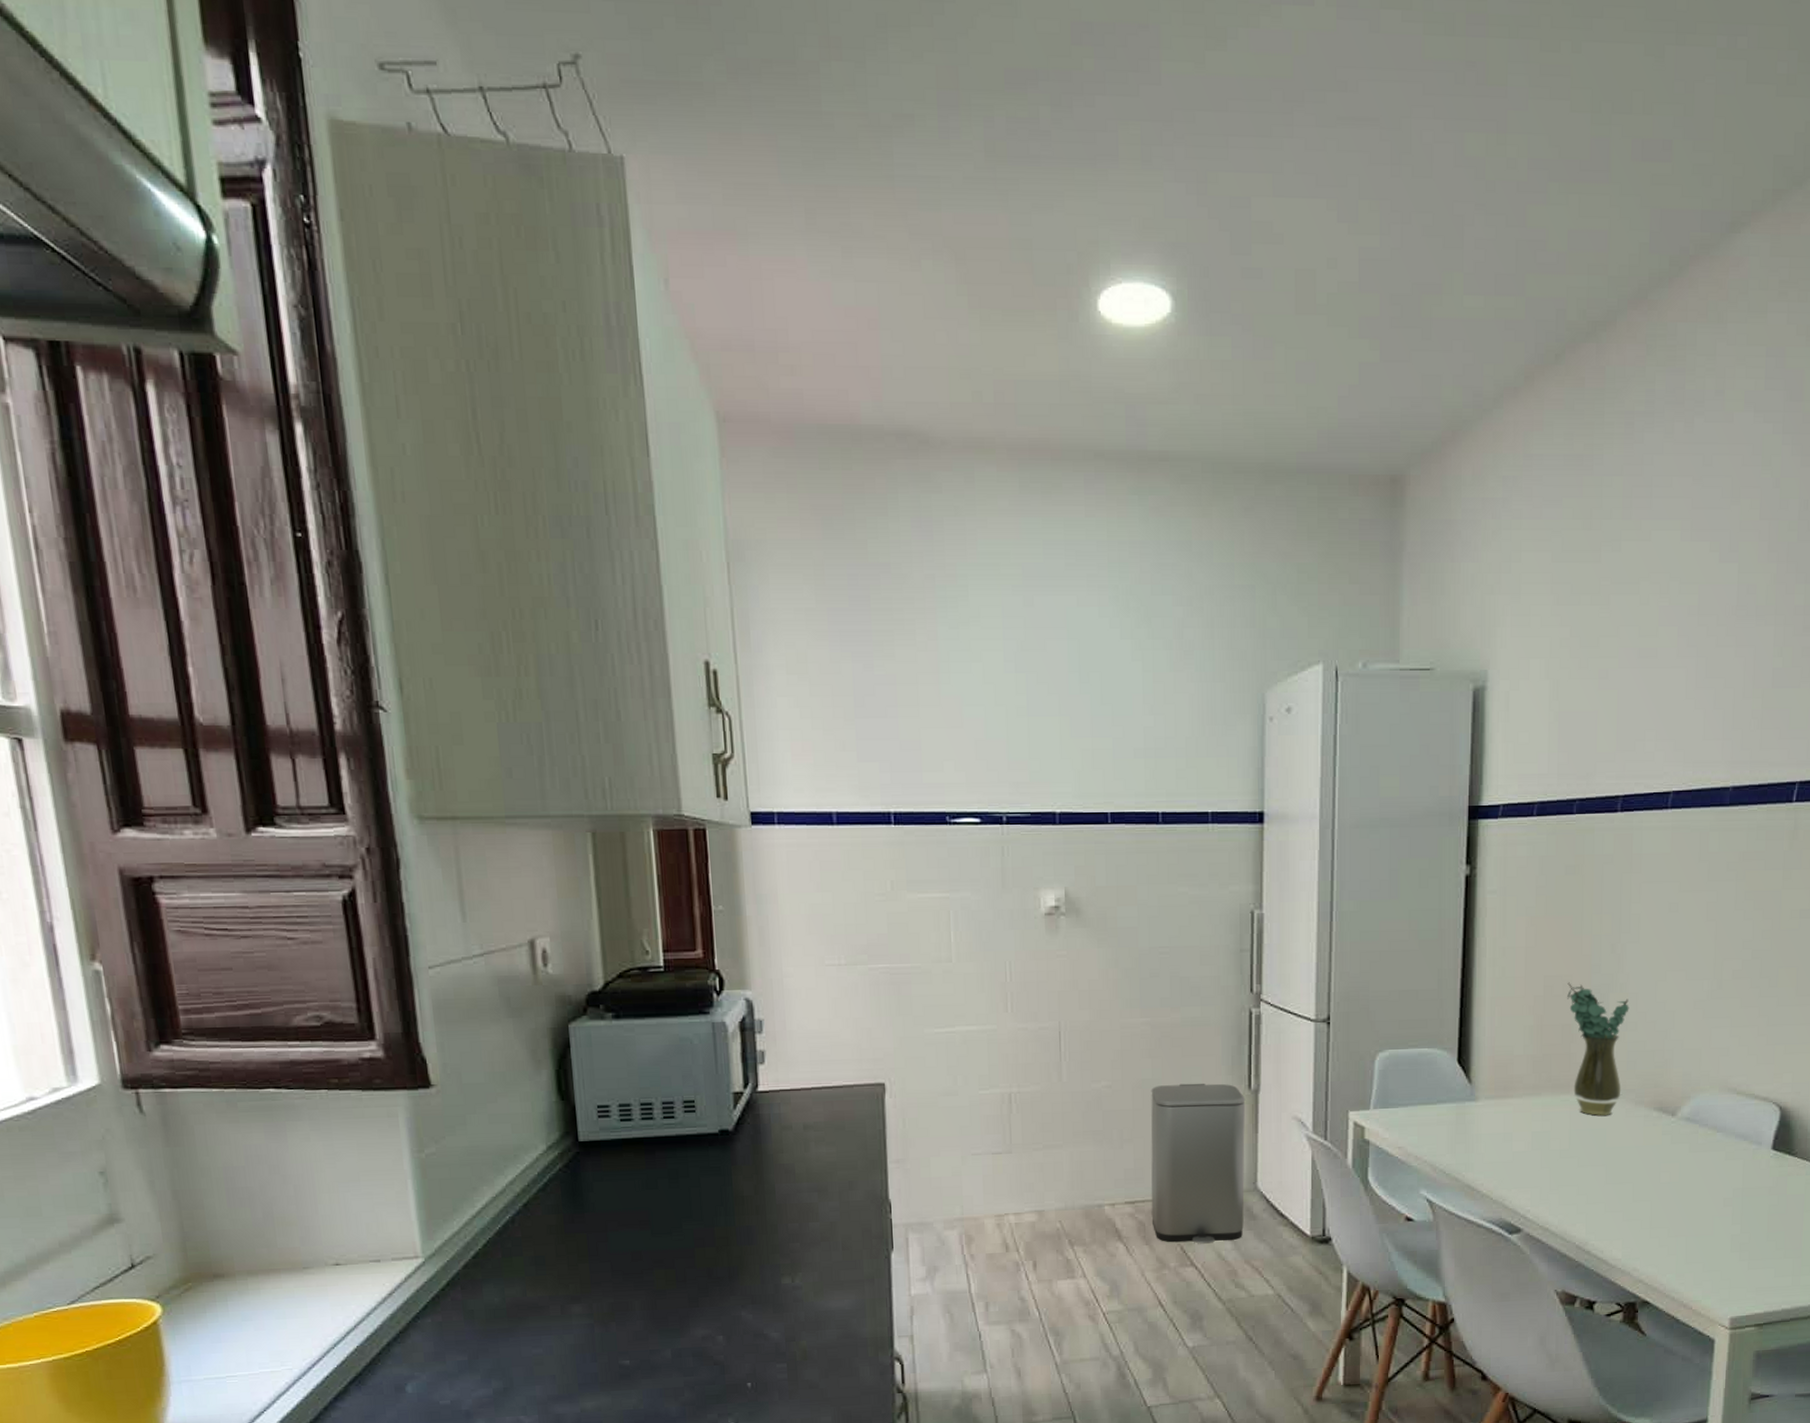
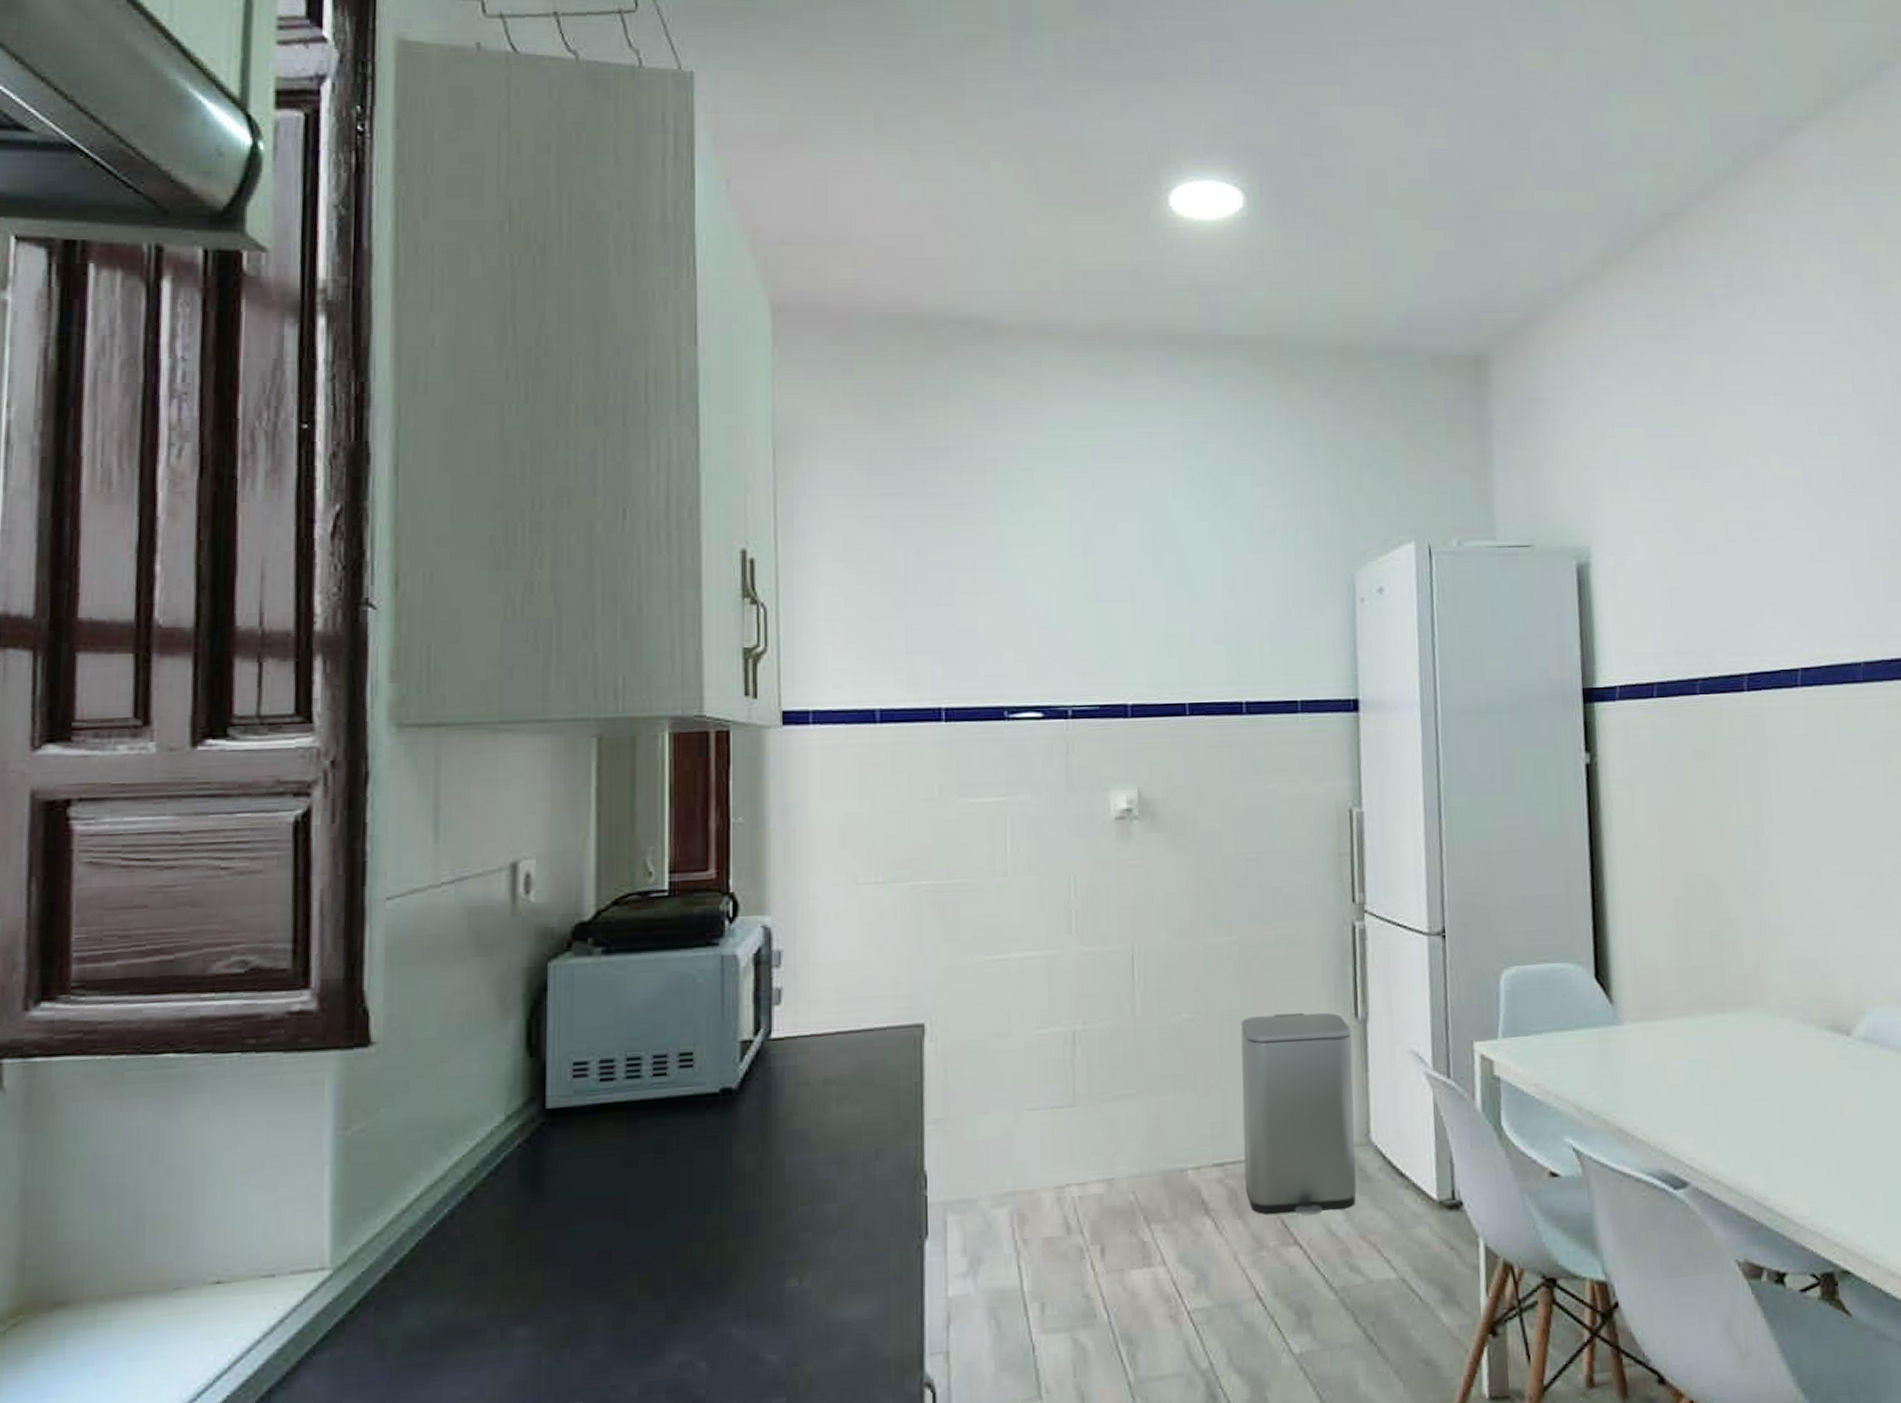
vase: present [1567,982,1629,1116] -> none [1710,881,1786,1038]

